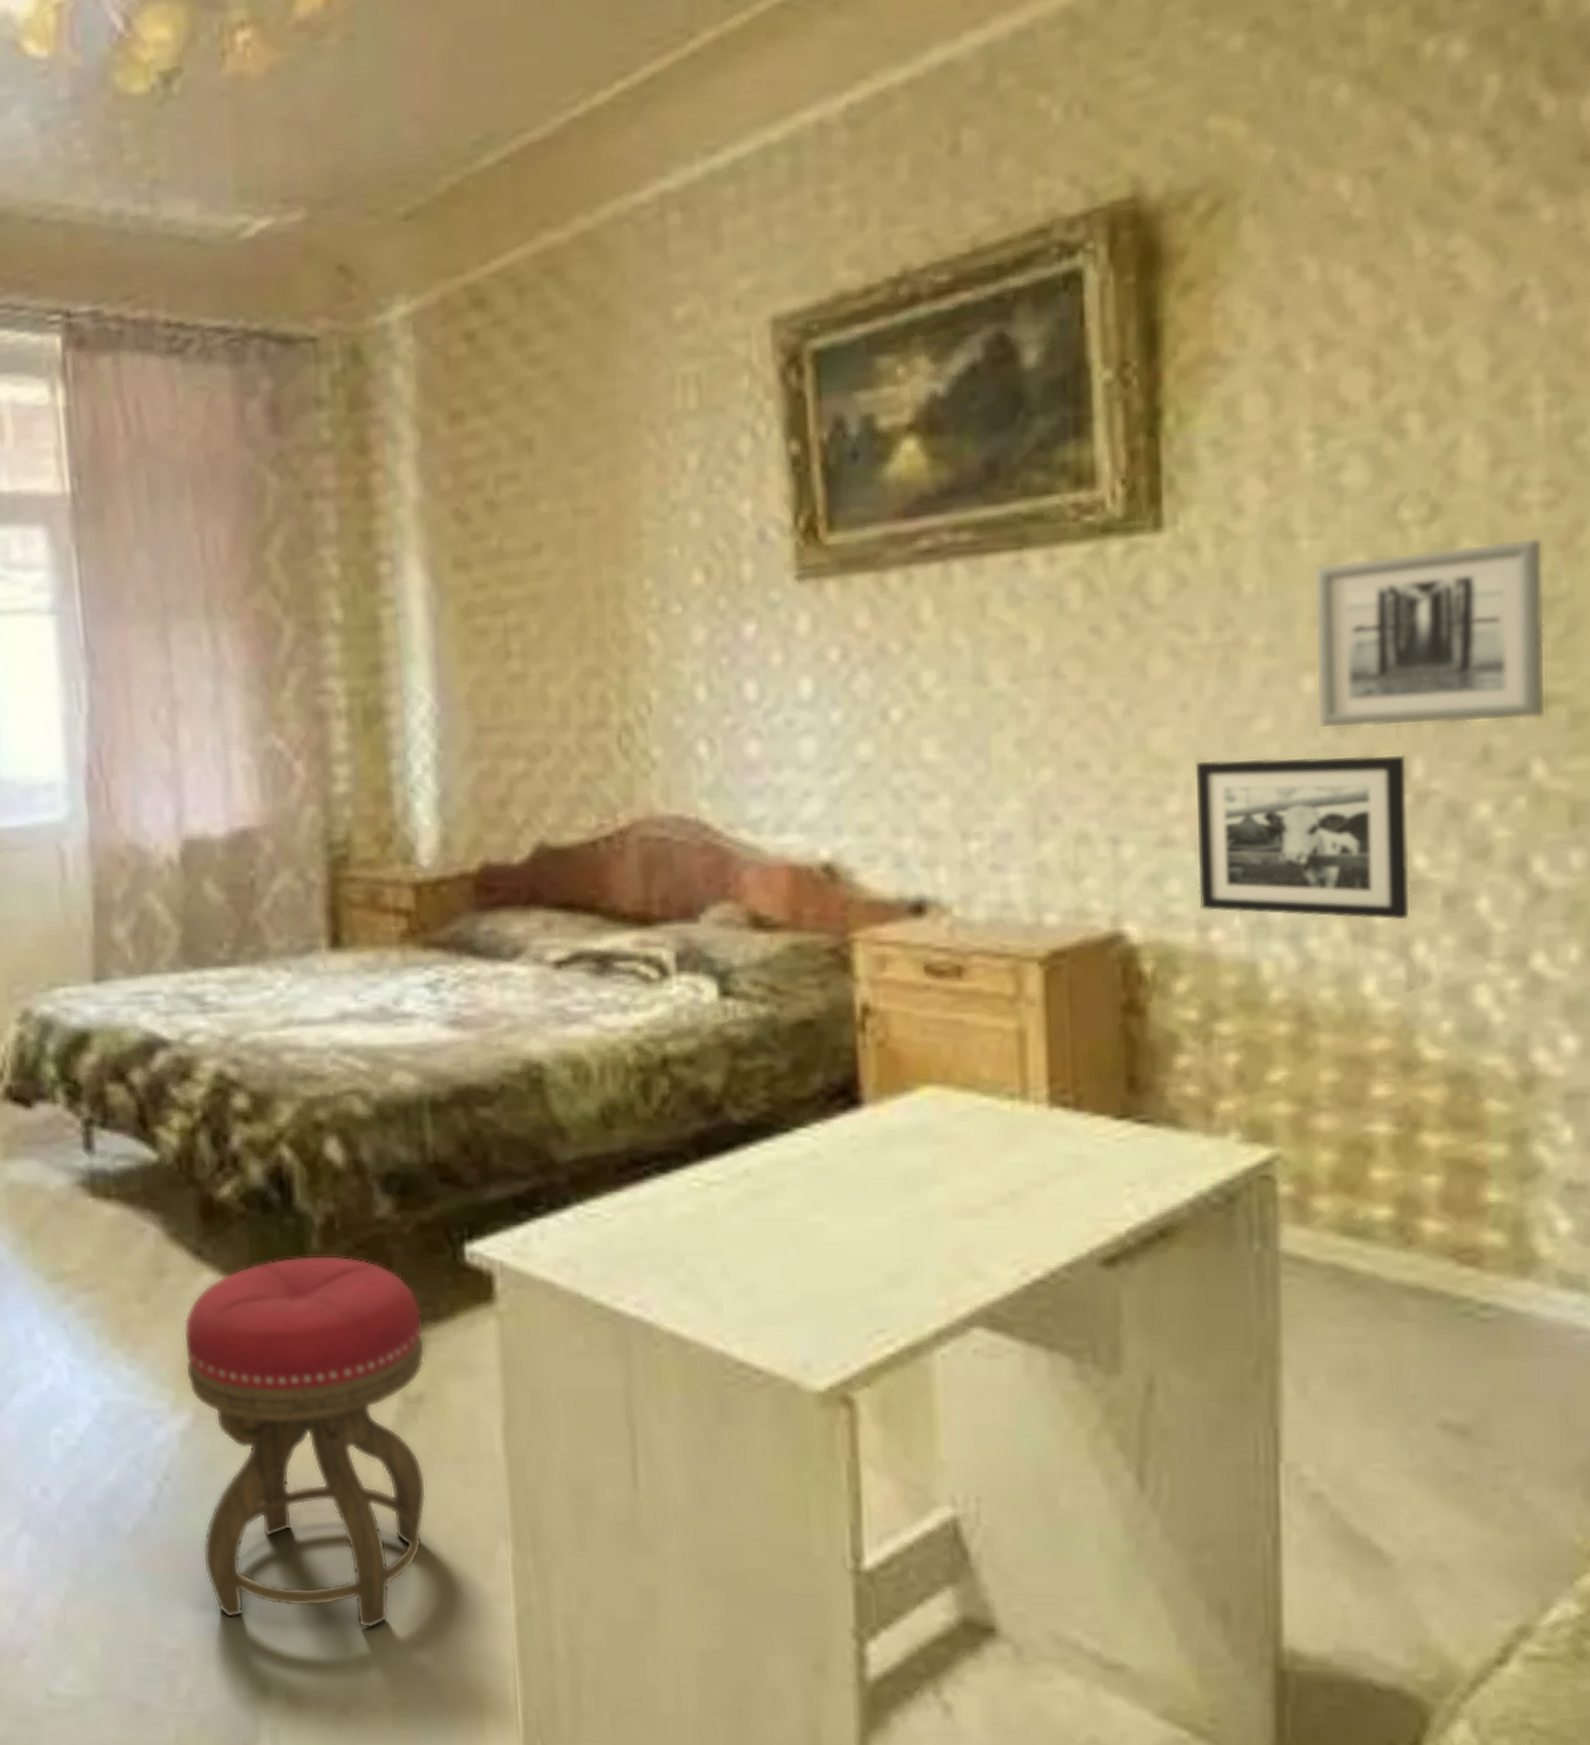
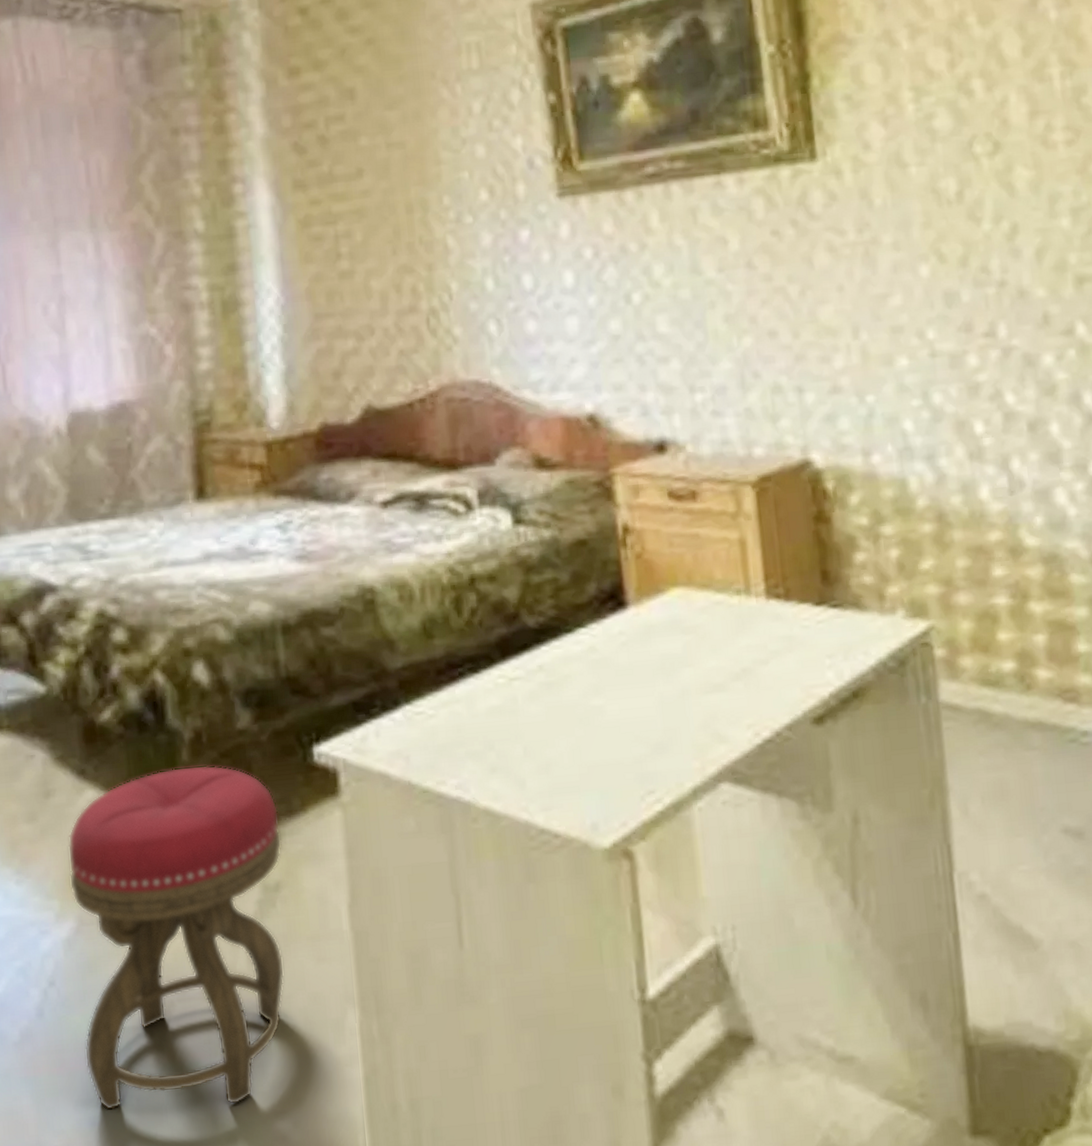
picture frame: present [1196,756,1410,920] -> none [852,321,1006,442]
wall art: present [1313,537,1547,730] -> none [920,165,1082,303]

